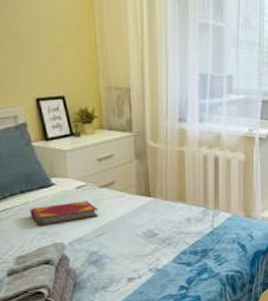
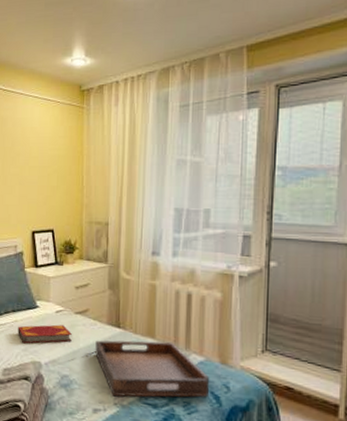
serving tray: none [125,204,237,263] -> present [95,340,210,398]

